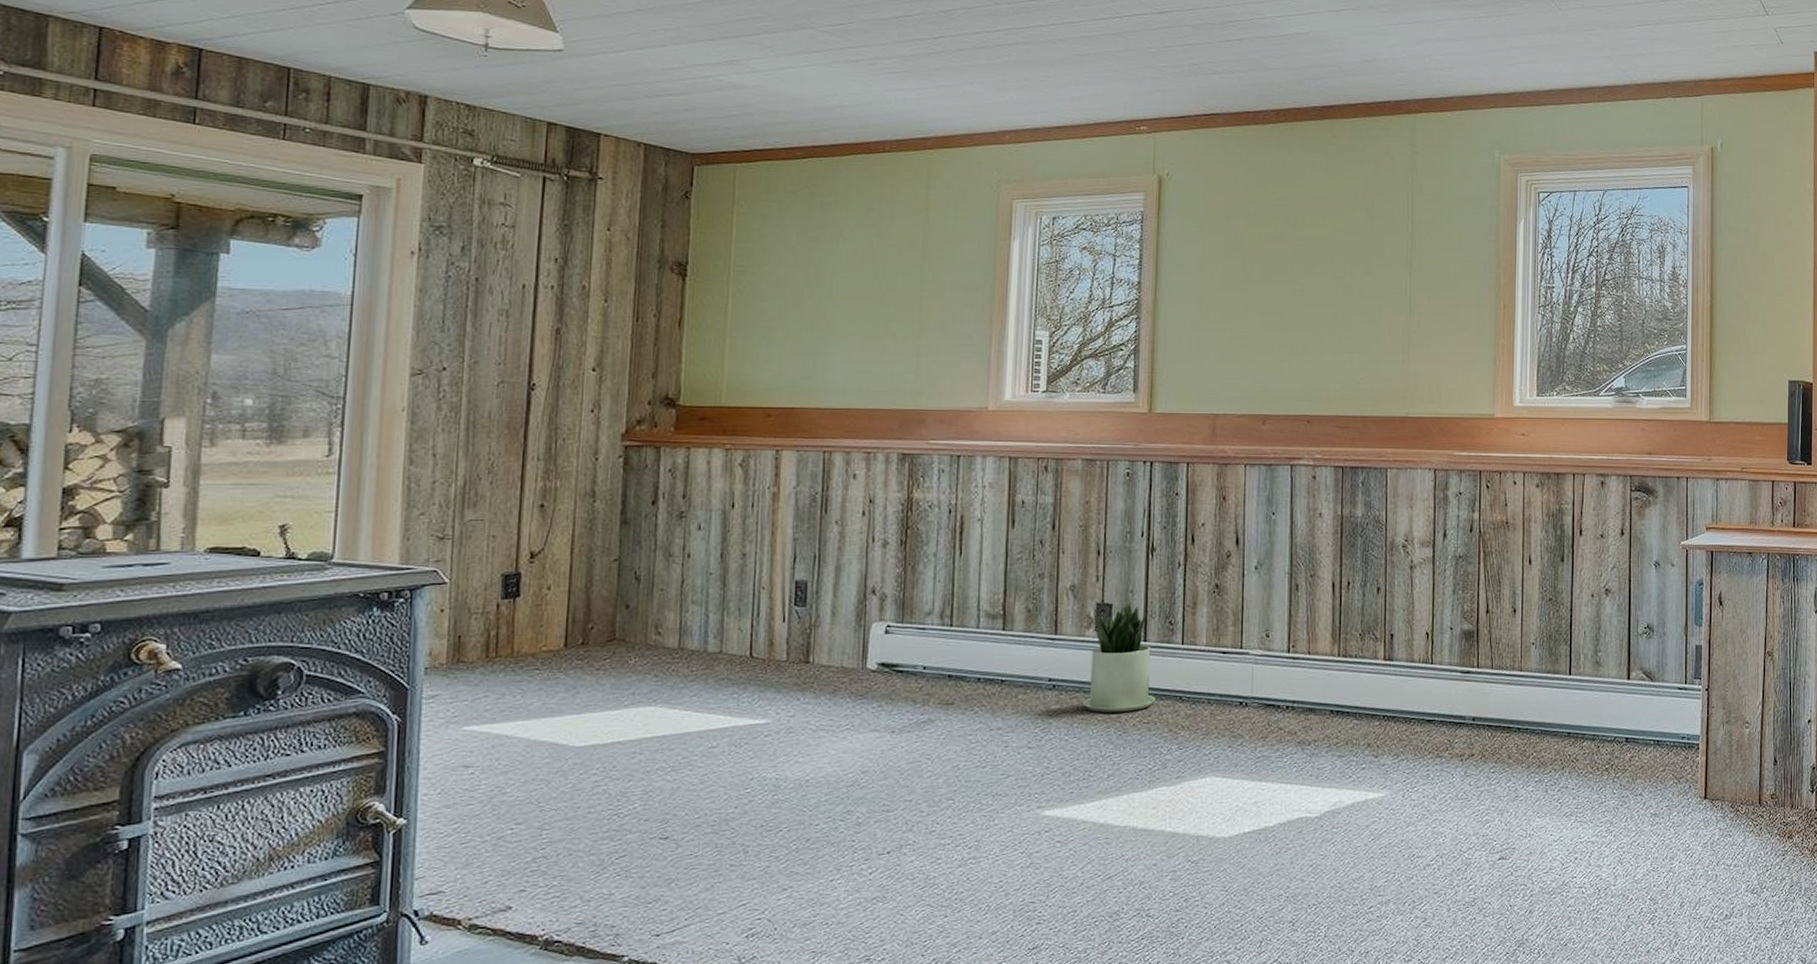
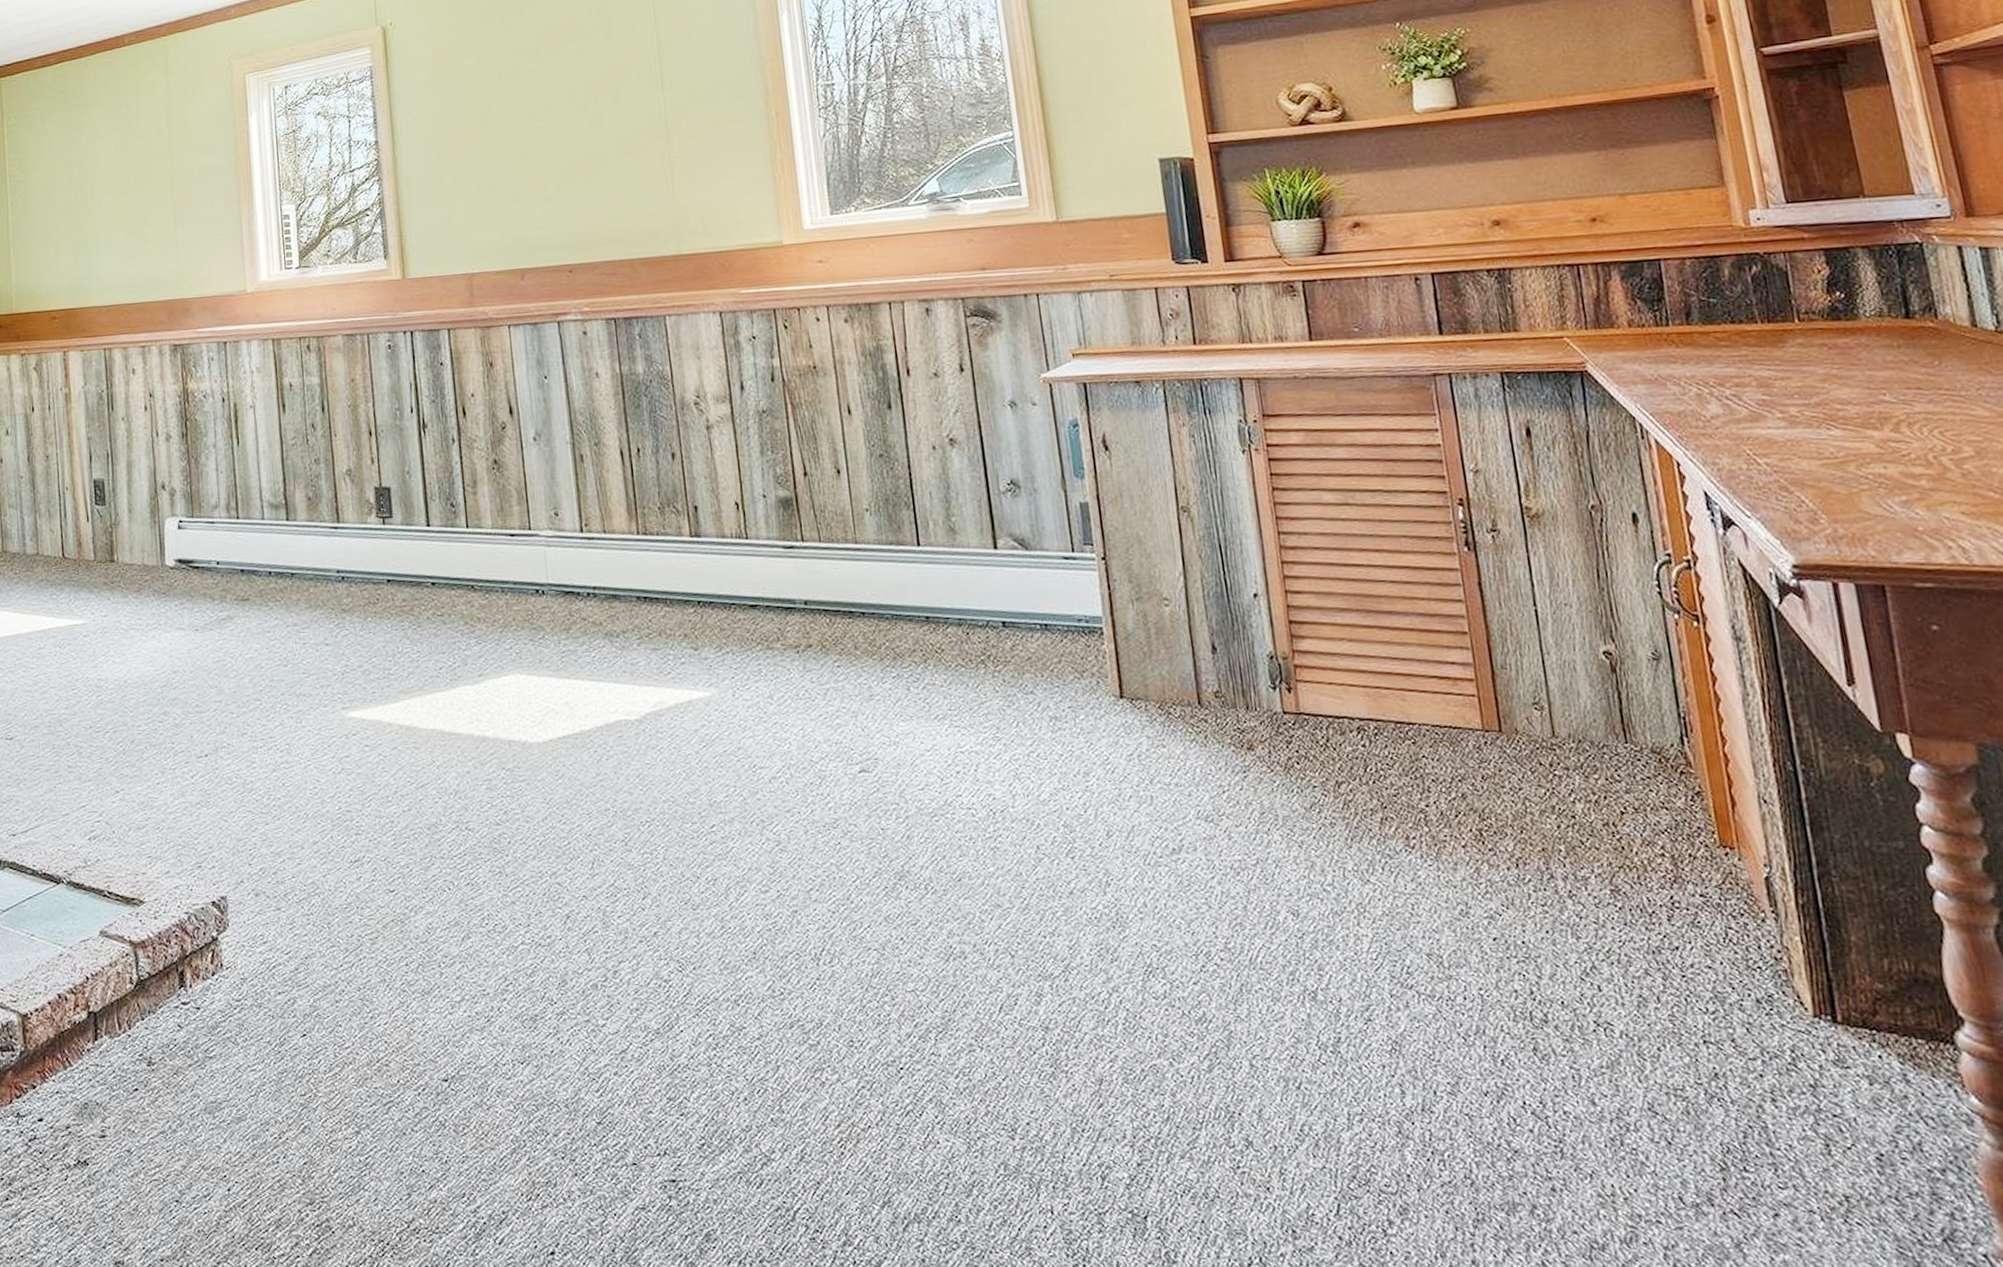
planter: present [1082,603,1155,712] -> none [372,485,446,605]

